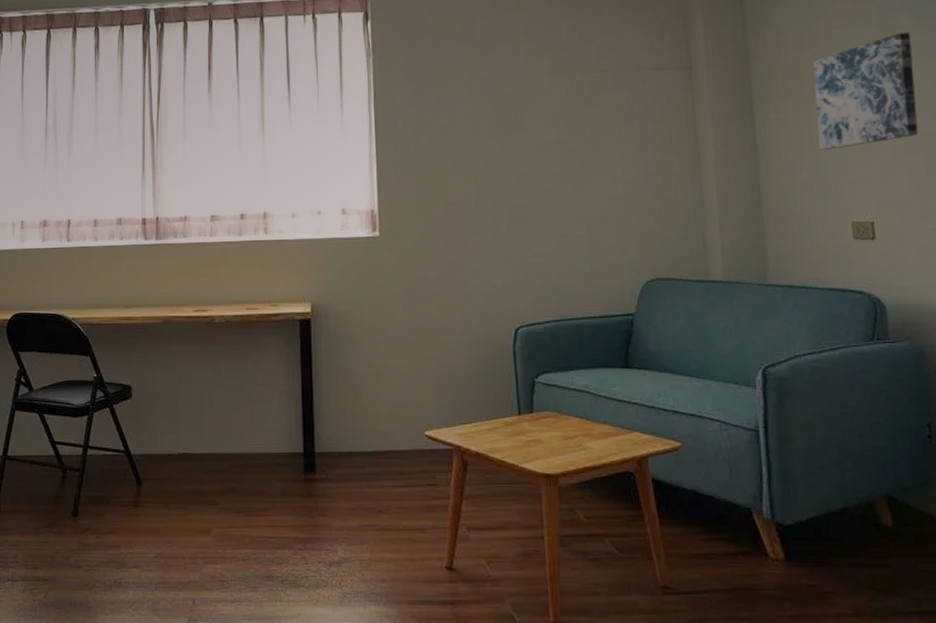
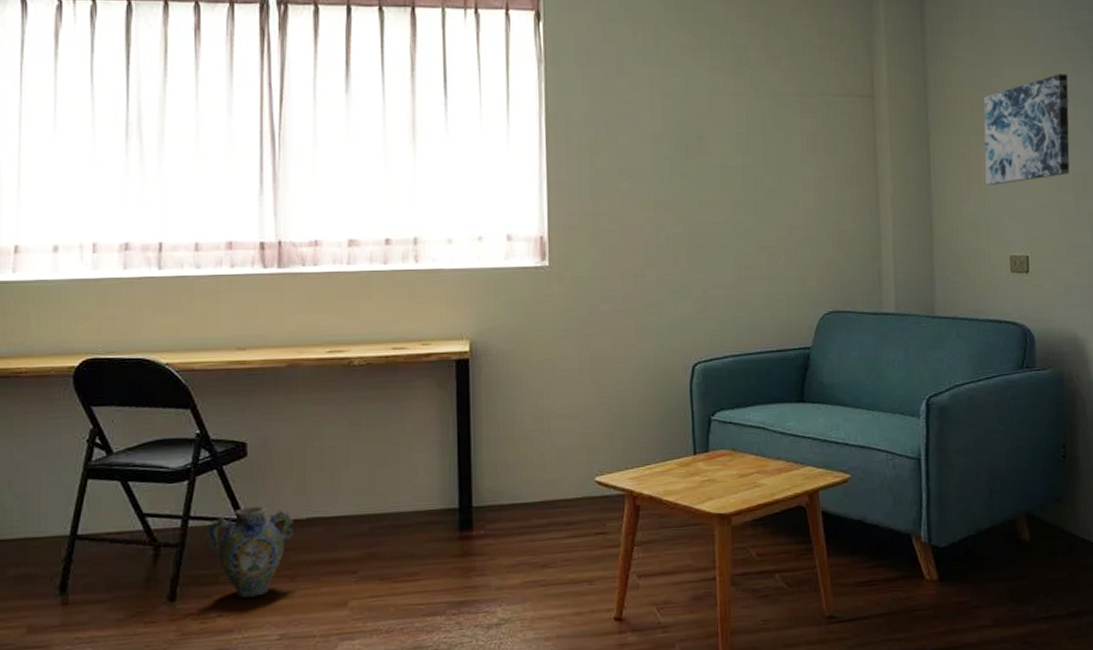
ceramic jug: none [102,441,168,518] -> present [207,506,294,598]

